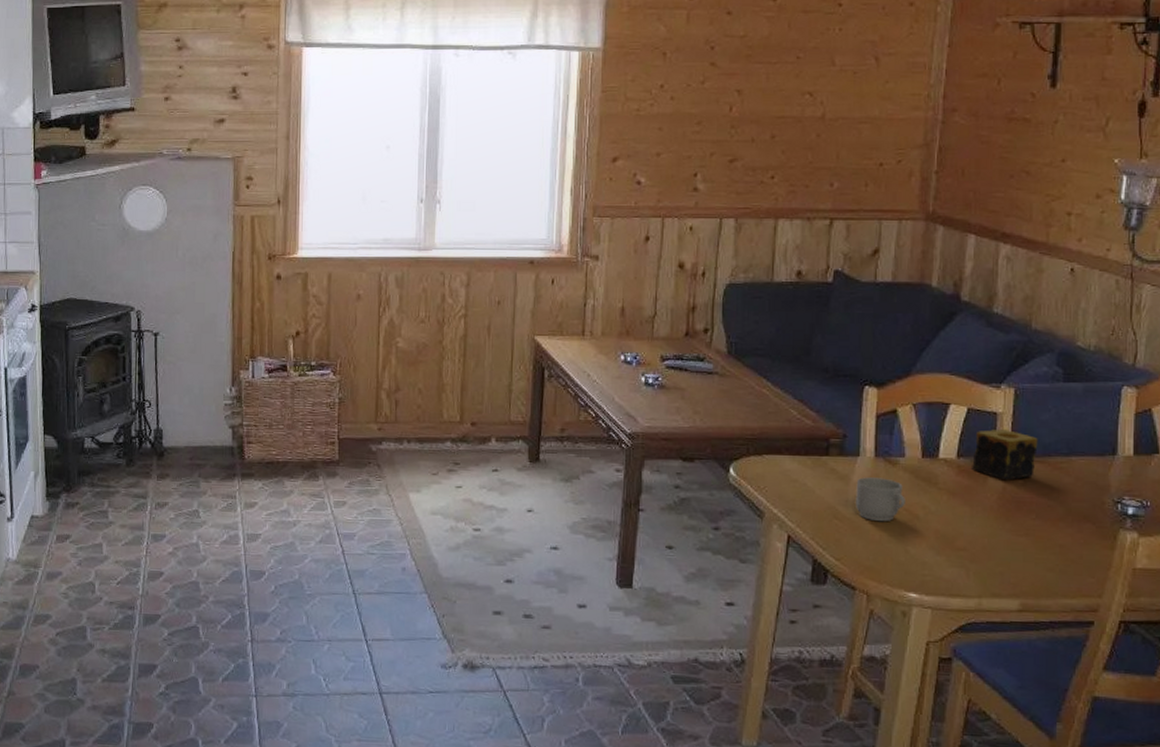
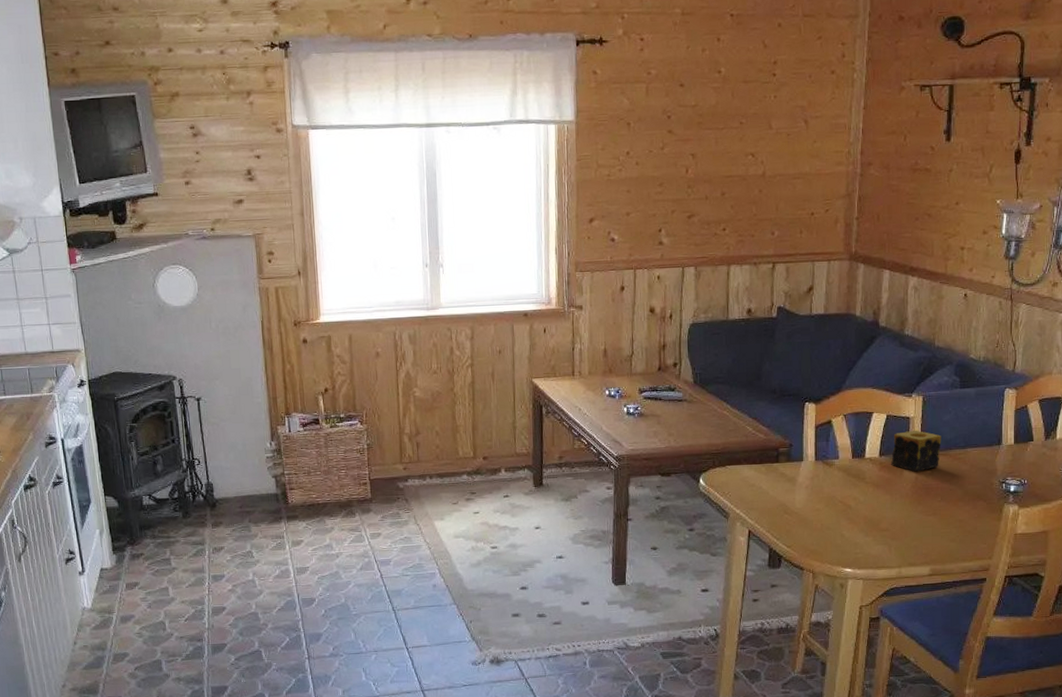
mug: present [856,477,905,522] -> none [801,477,840,514]

